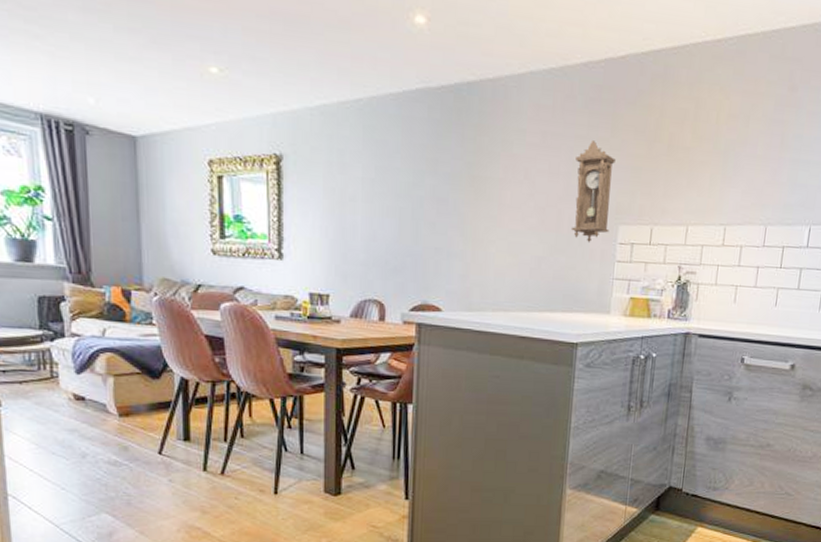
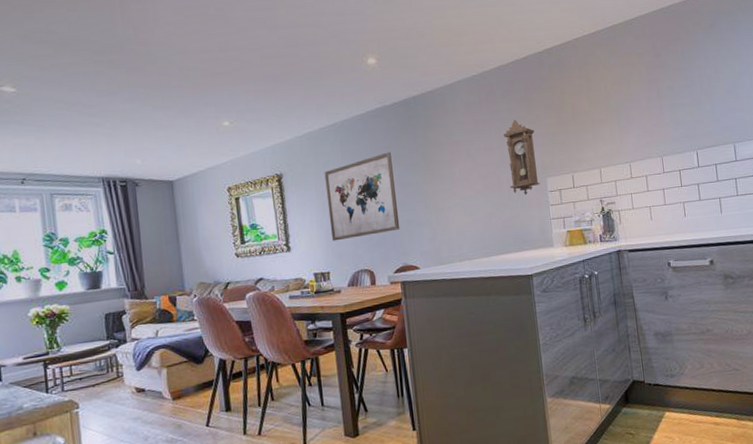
wall art: none [337,152,428,258] -> present [324,152,400,241]

